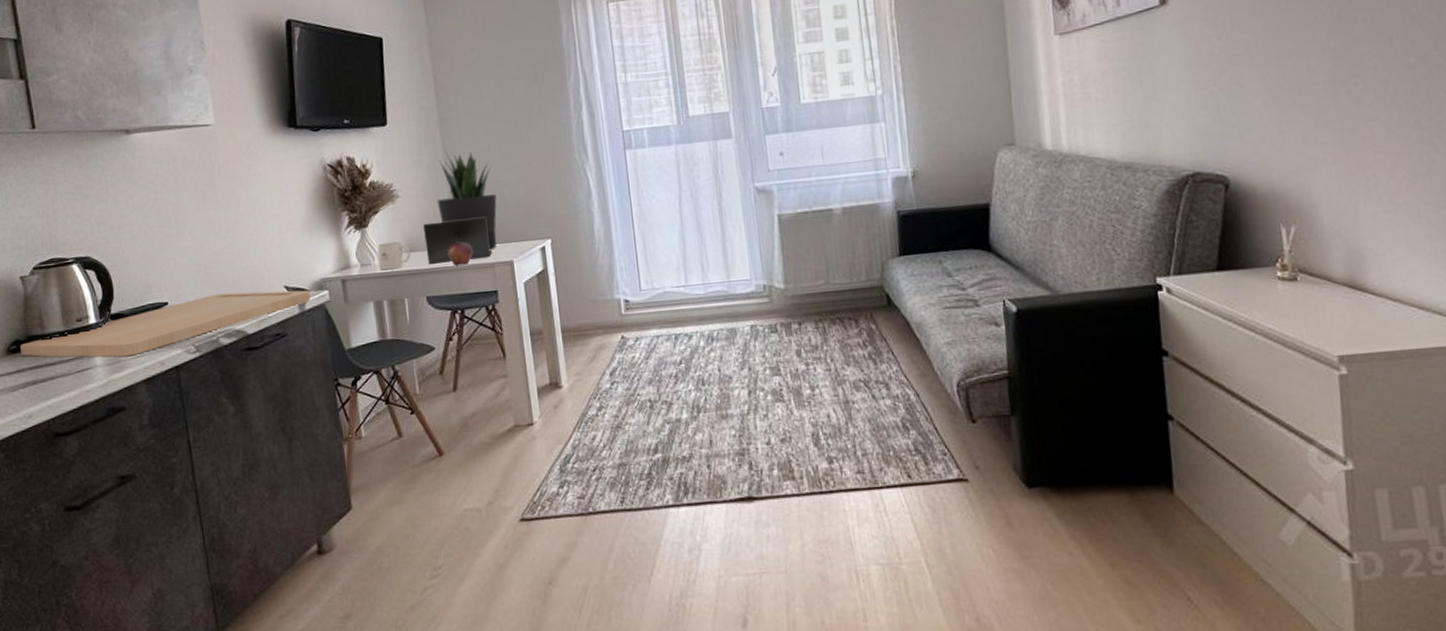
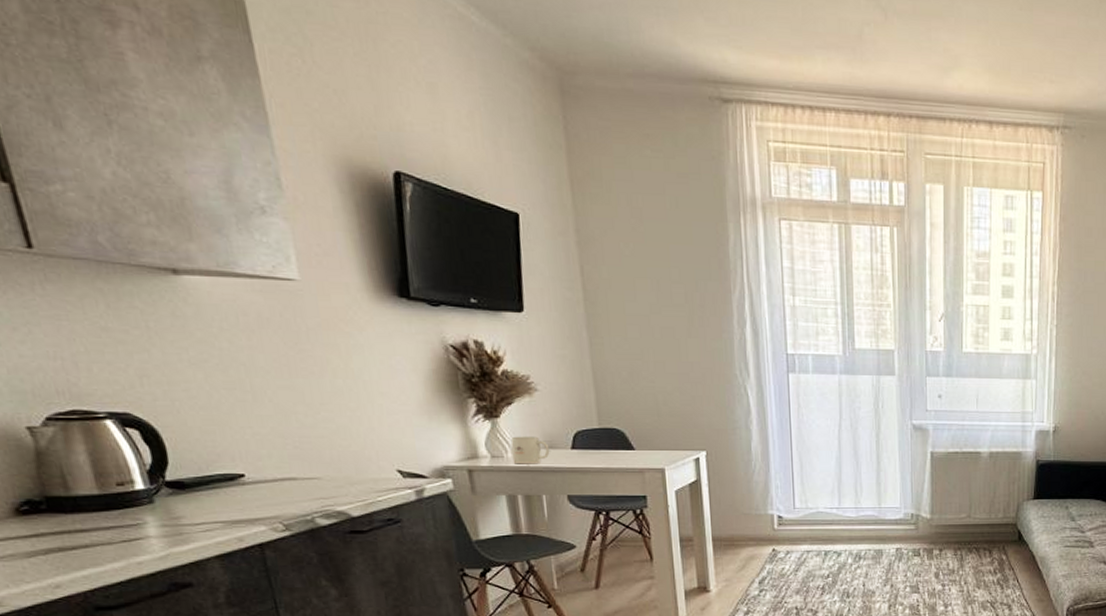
cutting board: present [20,290,311,358] -> none [35,471,431,530]
laptop: present [423,218,493,264] -> none [565,421,643,463]
planter: present [437,151,497,251] -> none [581,350,649,456]
fruit: present [447,240,473,266] -> none [592,442,621,467]

